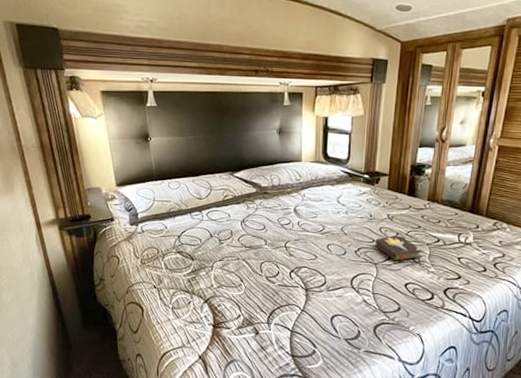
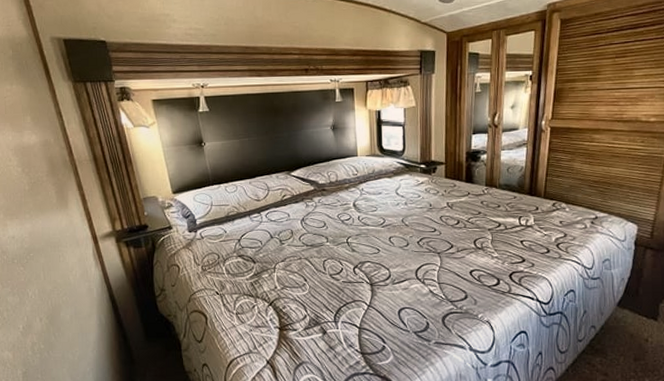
hardback book: present [375,235,423,261] -> none [437,222,485,249]

